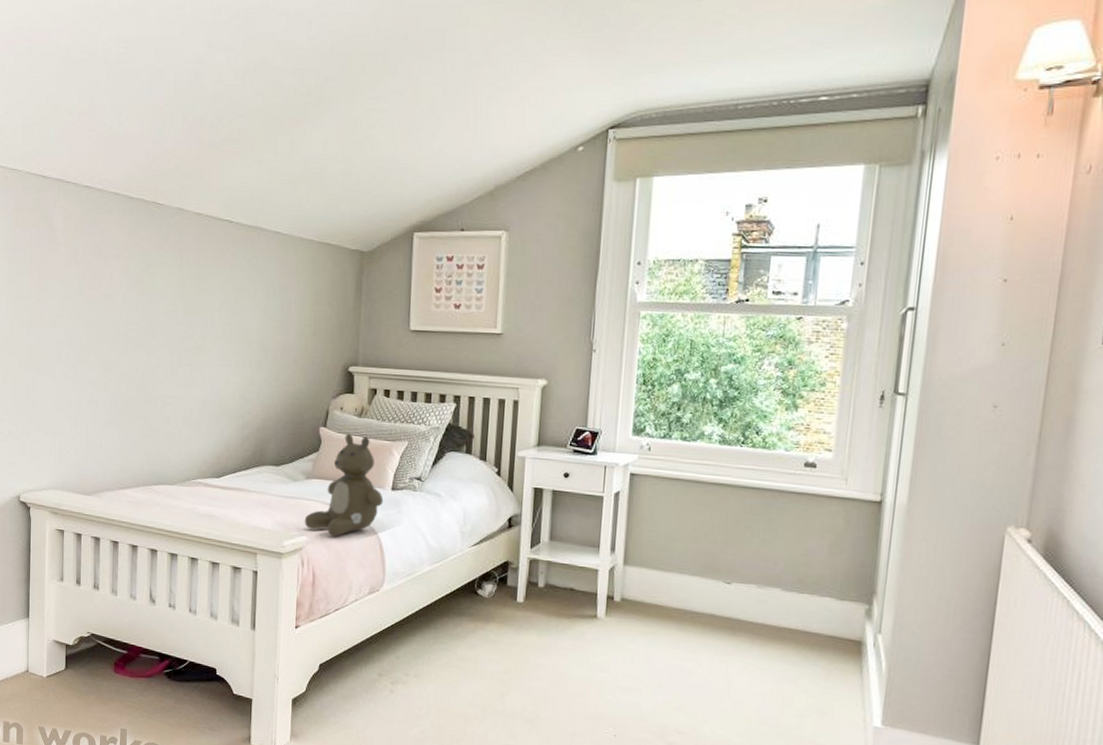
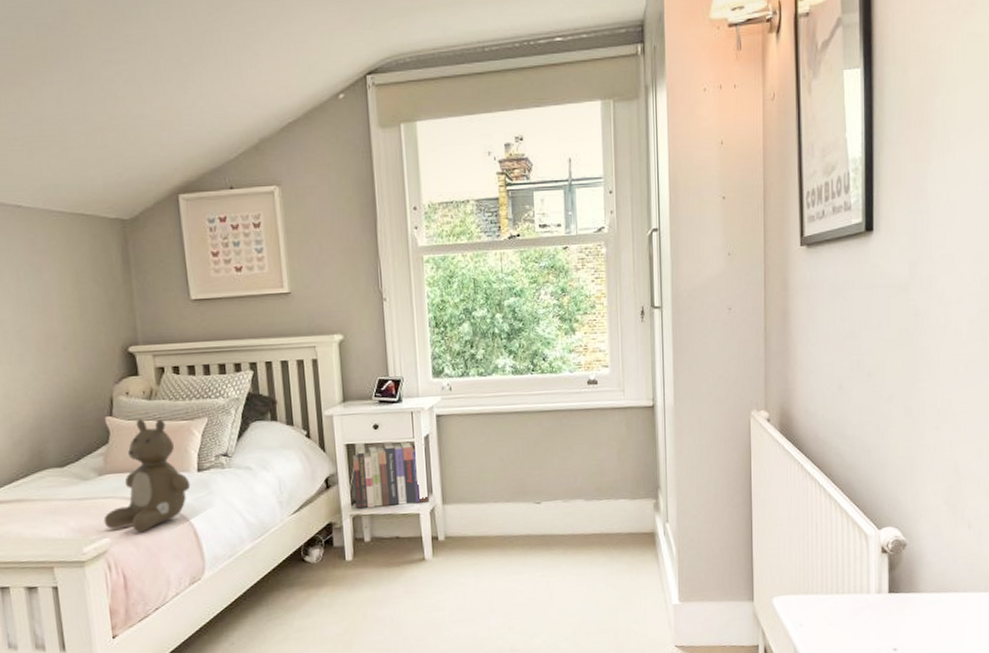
books: none [534,492,615,560] -> present [351,441,429,509]

